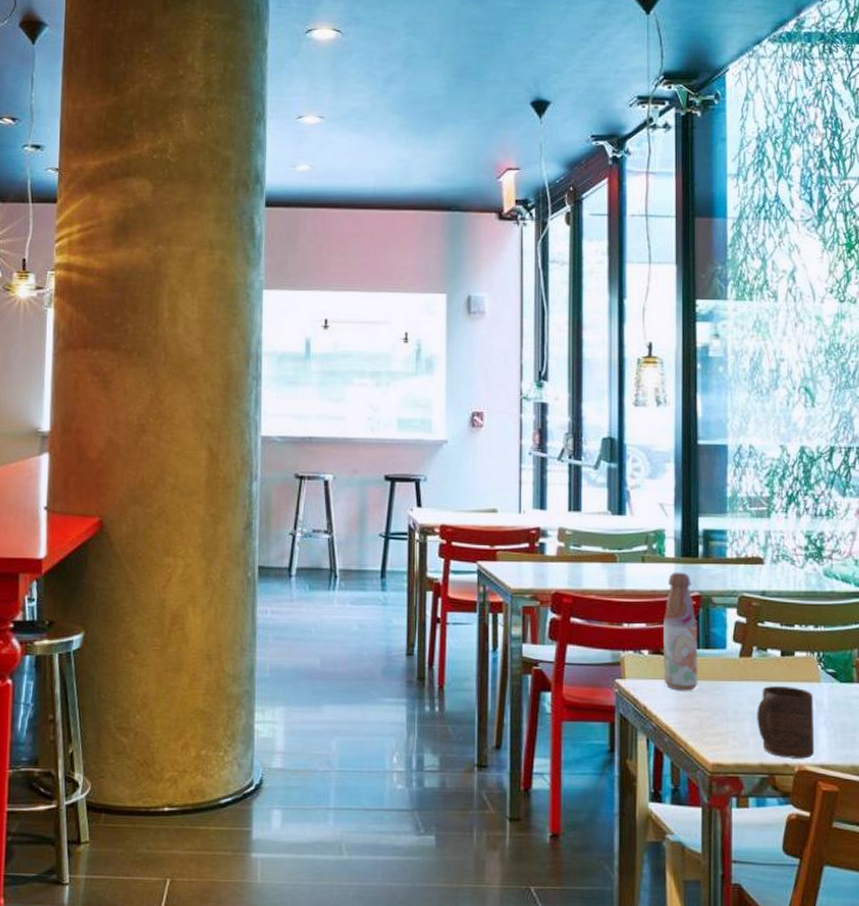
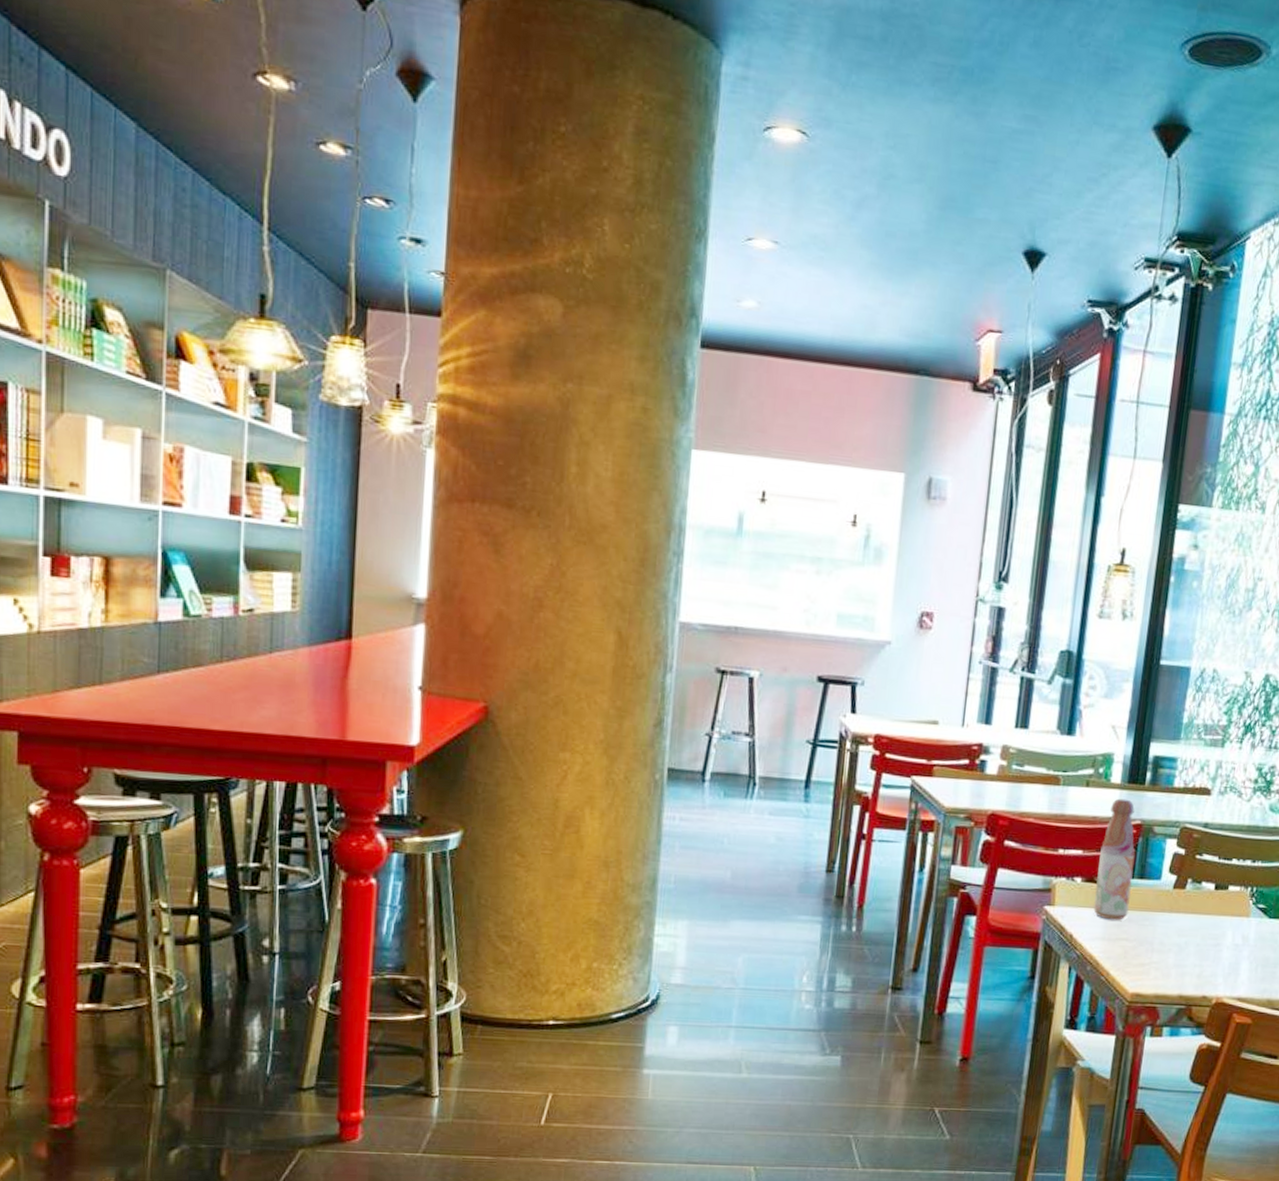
cup: present [757,686,815,759] -> none [1181,919,1241,991]

